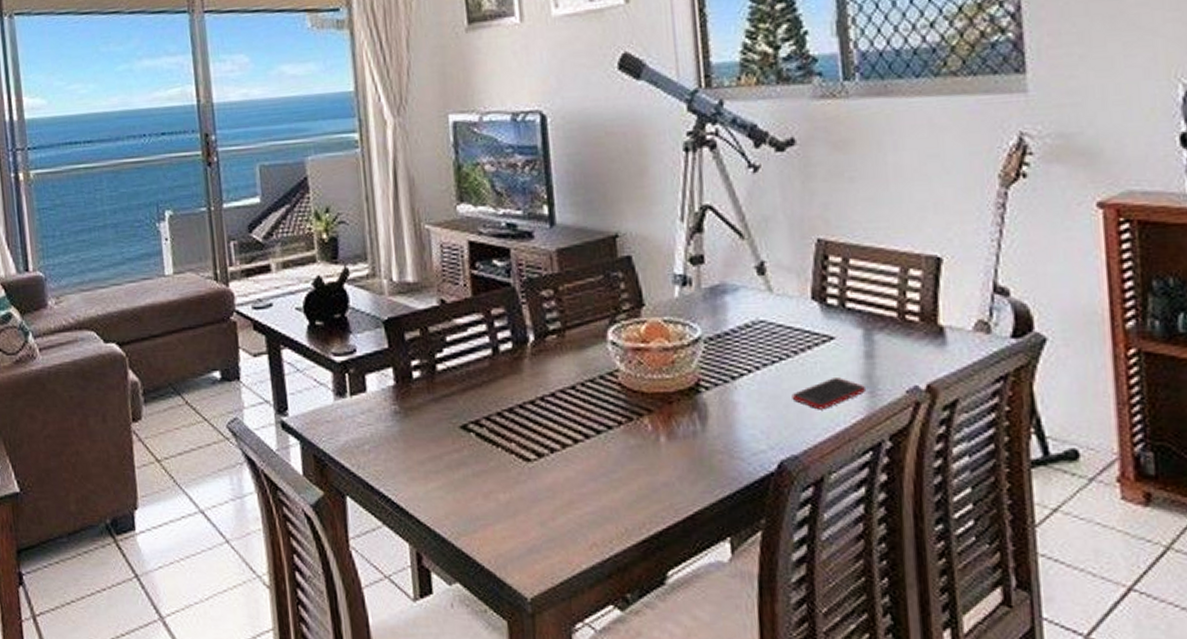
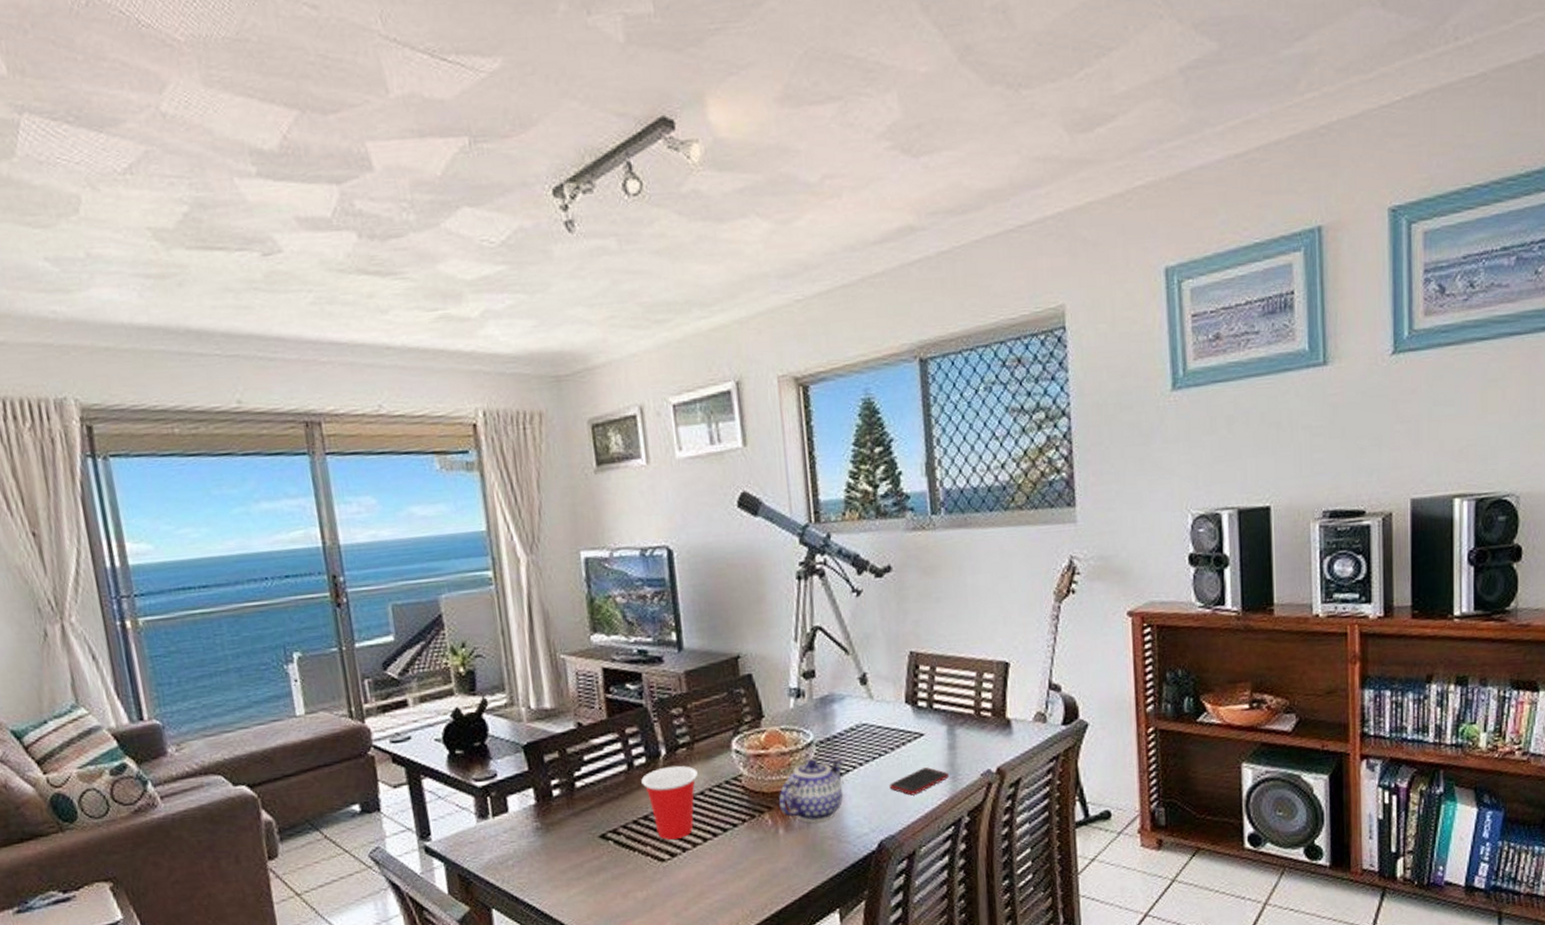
cup: none [507,354,569,437] -> present [641,765,698,840]
teapot: none [660,357,737,433] -> present [778,758,844,823]

